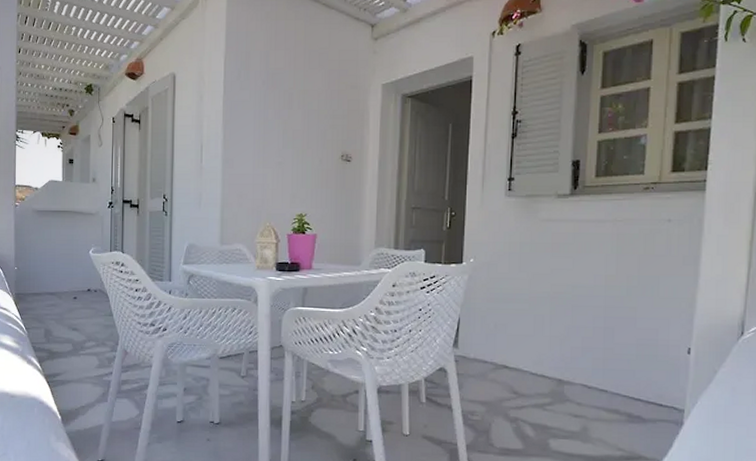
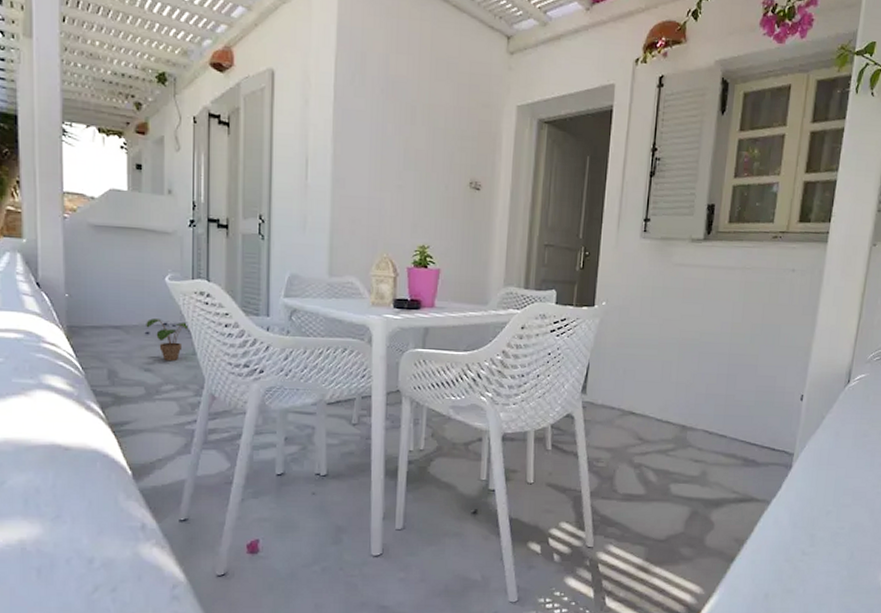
potted plant: none [74,286,108,322] -> present [146,318,190,362]

